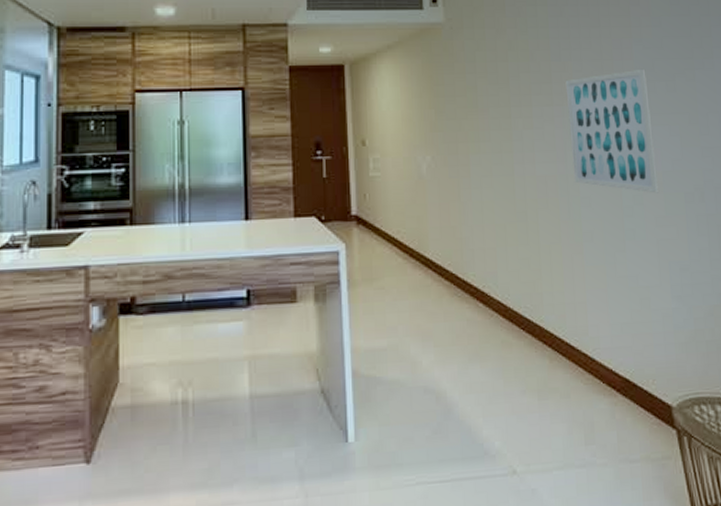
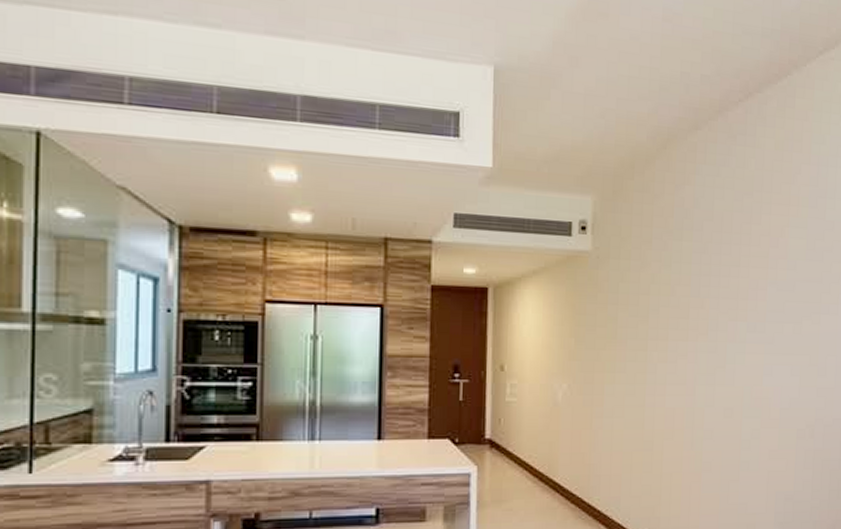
wall art: present [565,68,658,193] -> none [699,310,777,429]

